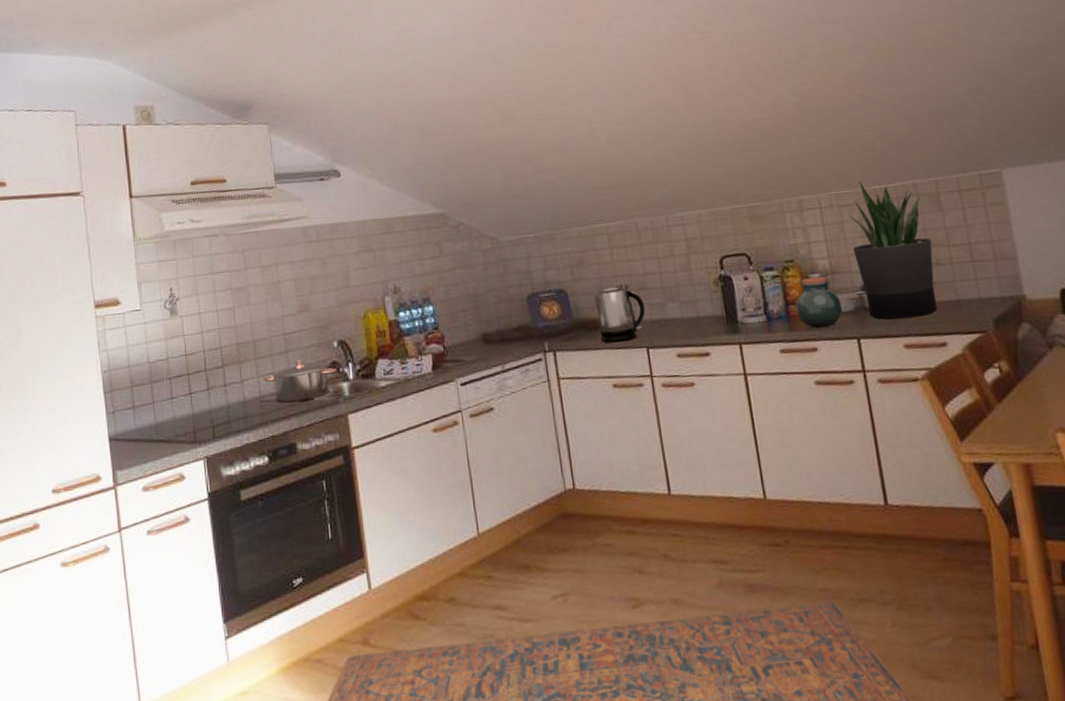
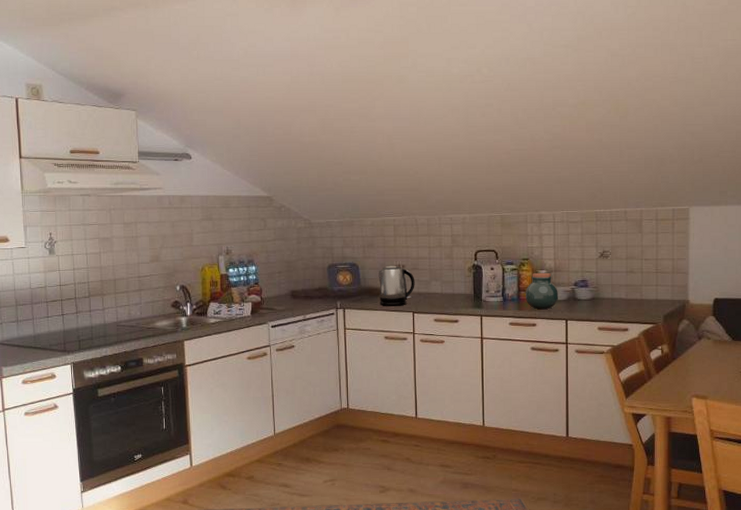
cooking pot: present [263,359,338,404] -> none [121,296,179,329]
planter: present [848,181,937,320] -> none [573,205,630,309]

